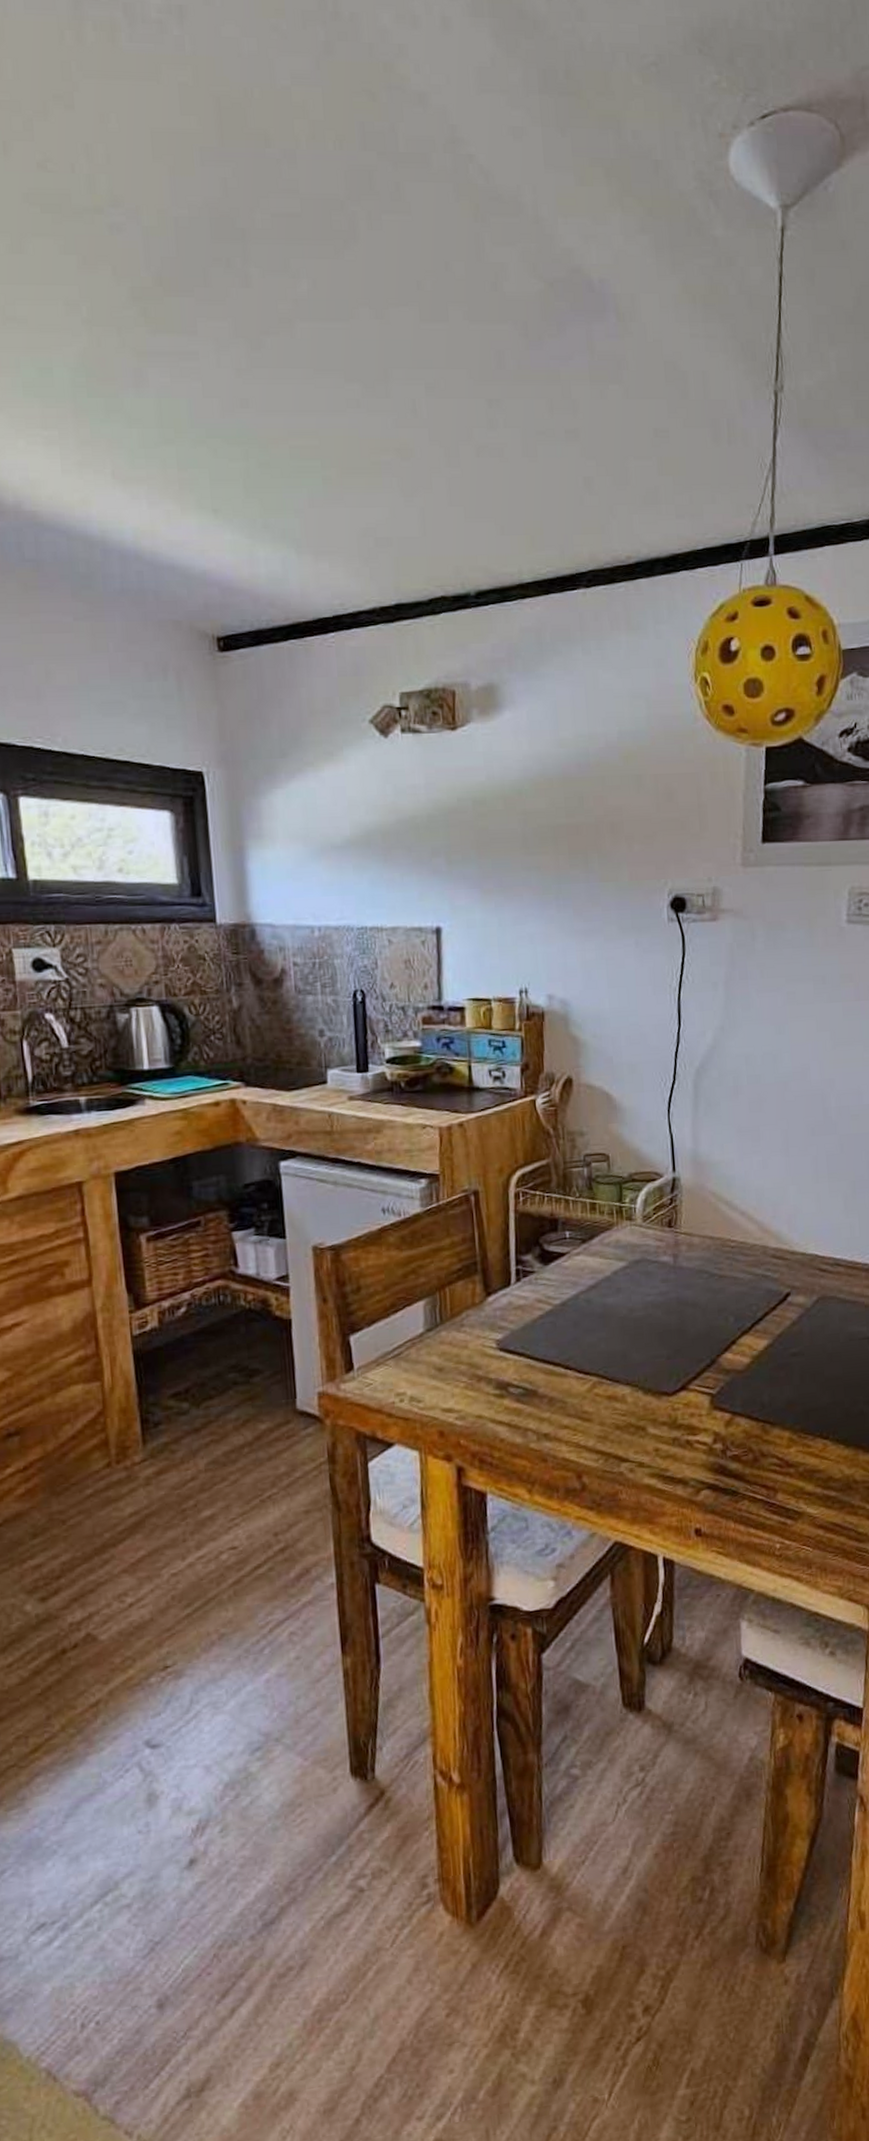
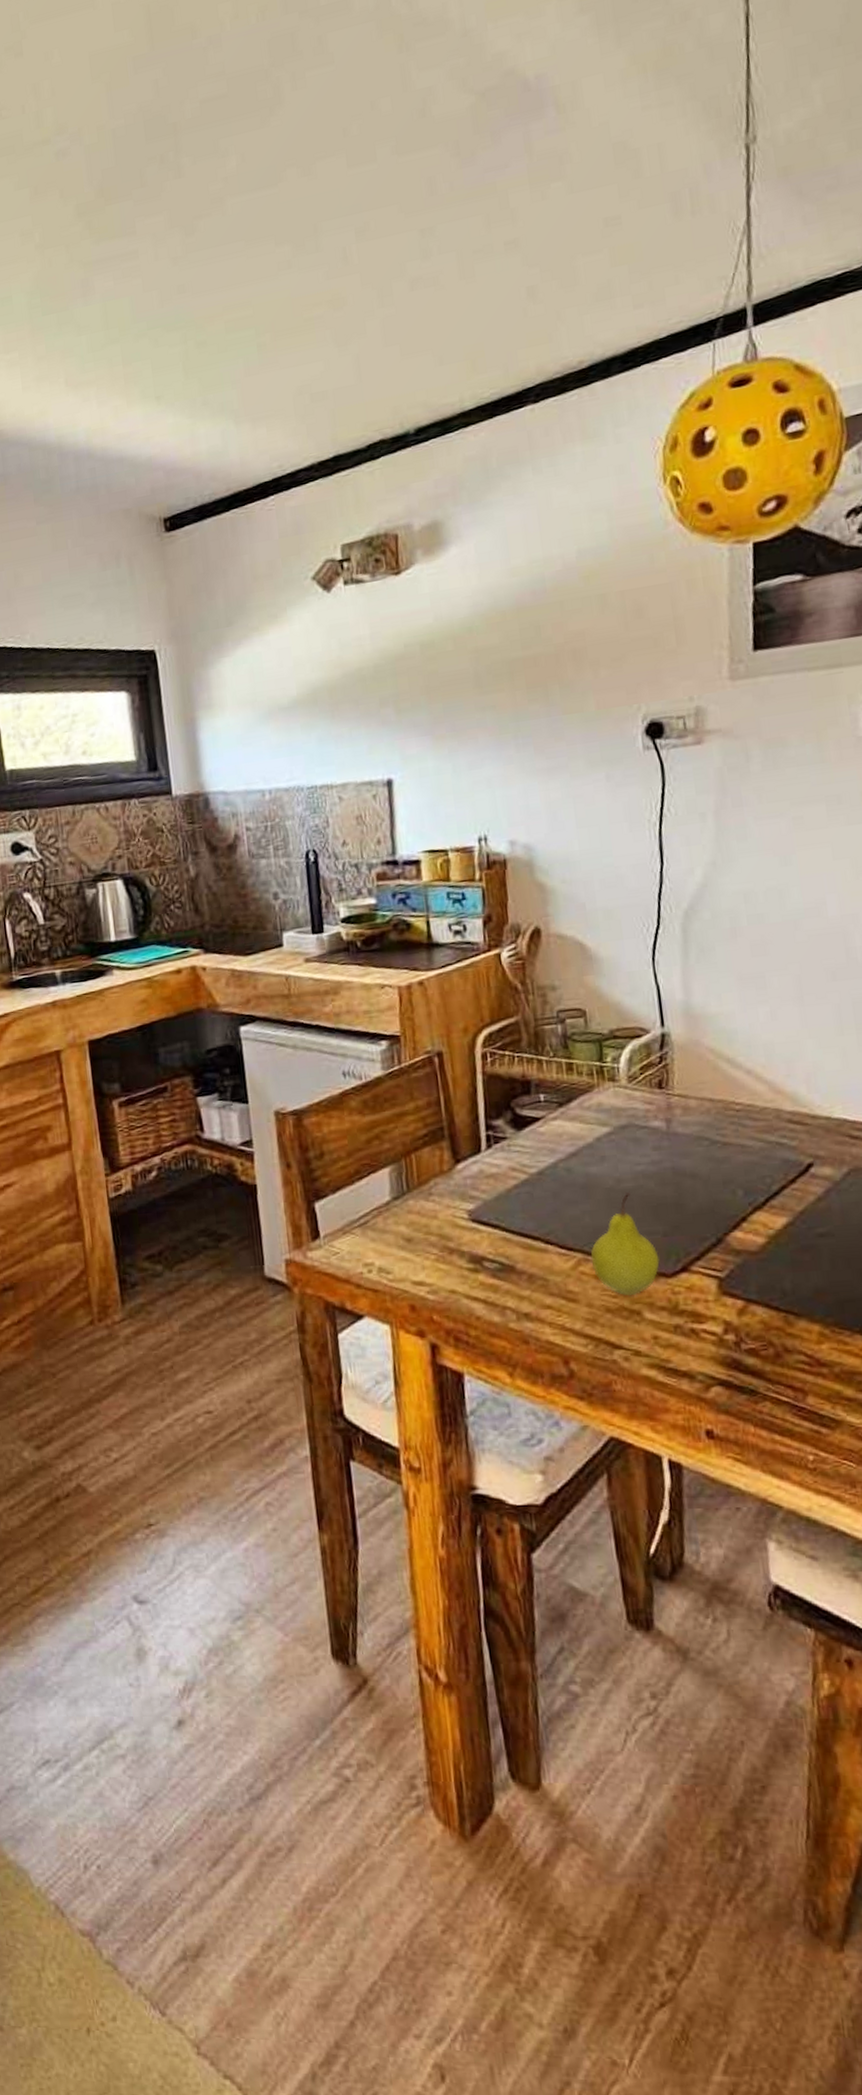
fruit: none [604,1321,663,1414] -> present [590,1192,660,1296]

